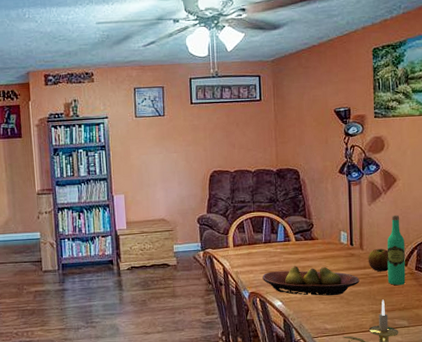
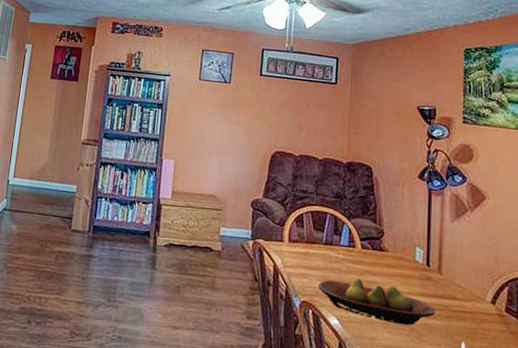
apple: present [368,248,388,272] -> none [447,276,472,307]
wine bottle: present [387,214,406,286] -> none [470,238,493,328]

